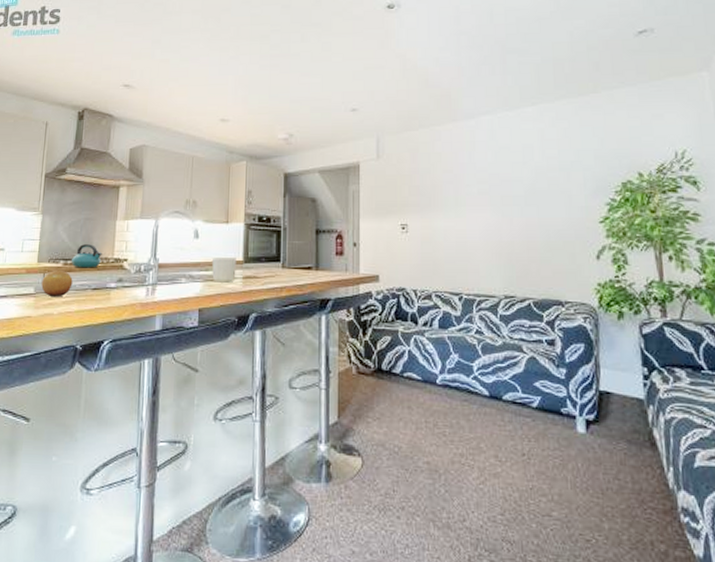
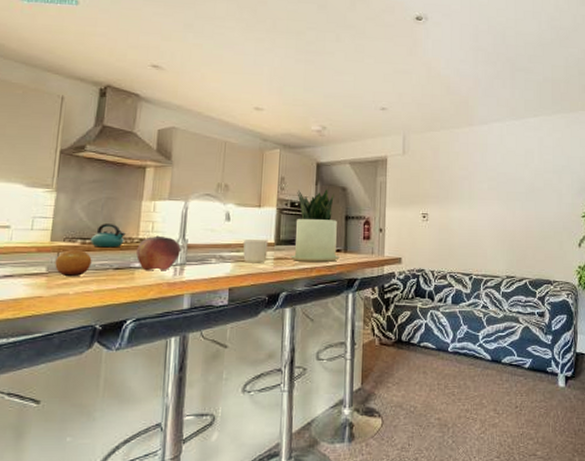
fruit: none [112,255,152,292] -> present [136,235,181,271]
planter: none [259,200,311,280] -> present [290,188,340,262]

